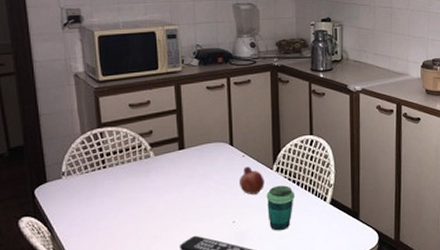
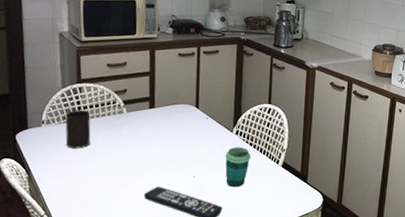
cup: none [87,157,117,201] -> present [65,110,91,149]
fruit: present [240,166,265,195] -> none [202,128,225,154]

